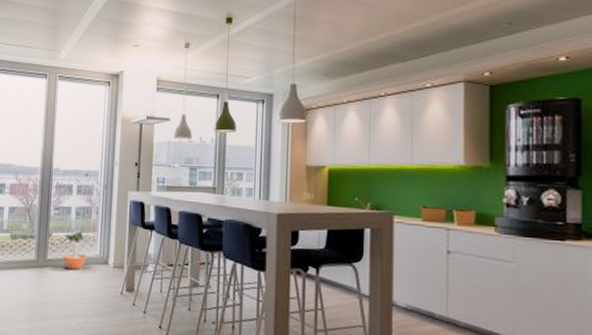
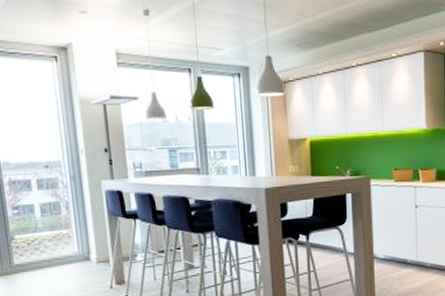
potted tree: present [62,230,87,270] -> none [32,229,64,272]

